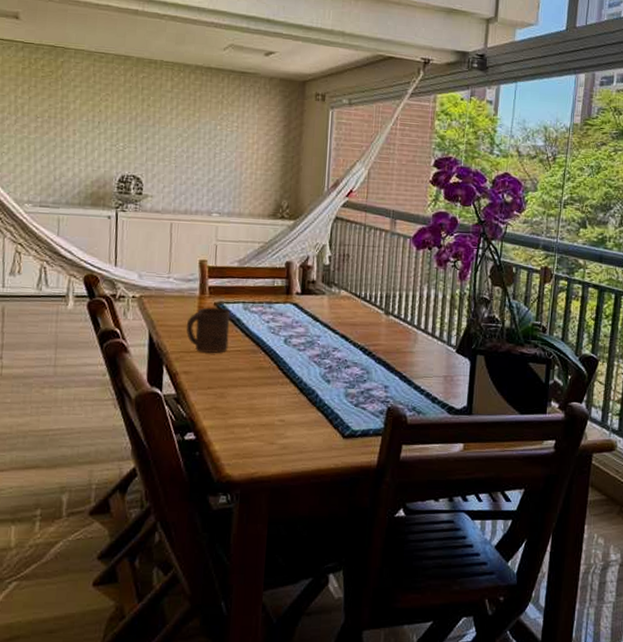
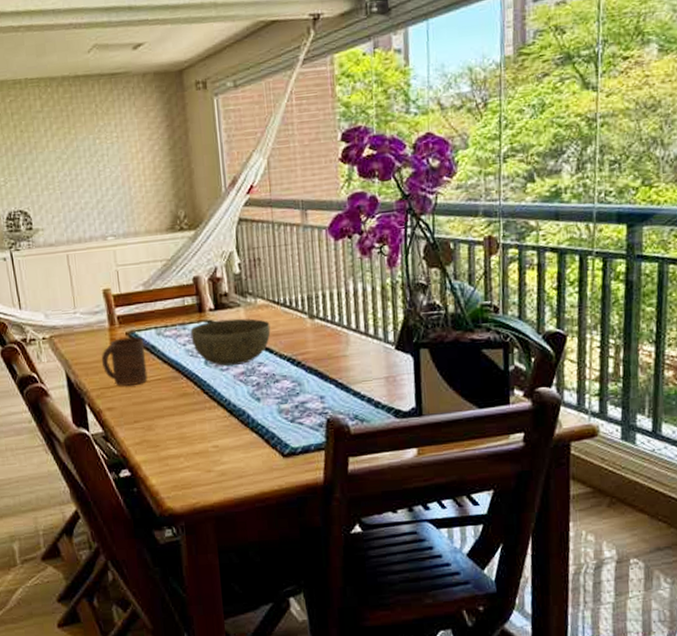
bowl: none [275,304,349,347] -> present [190,318,271,366]

